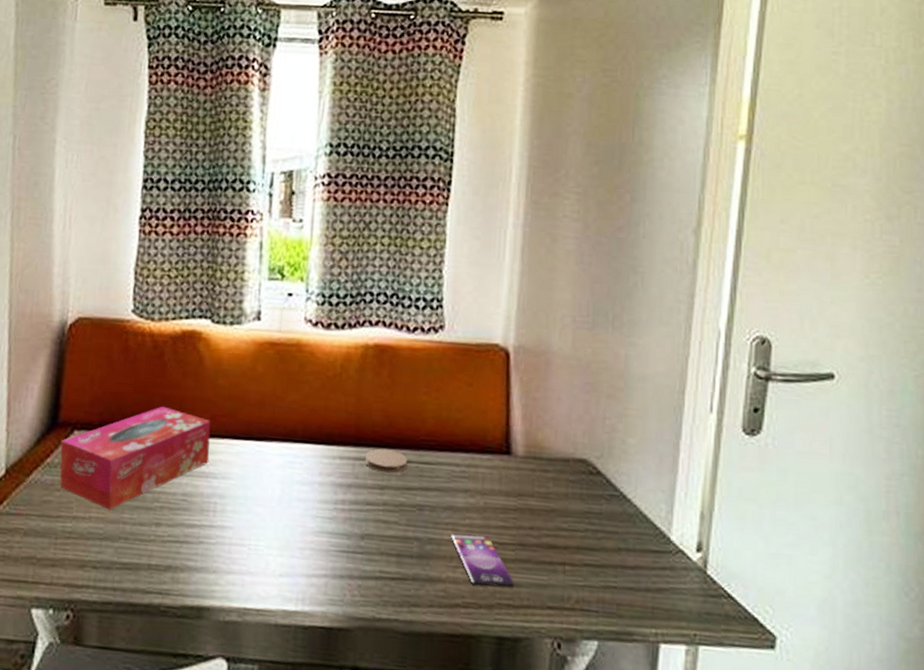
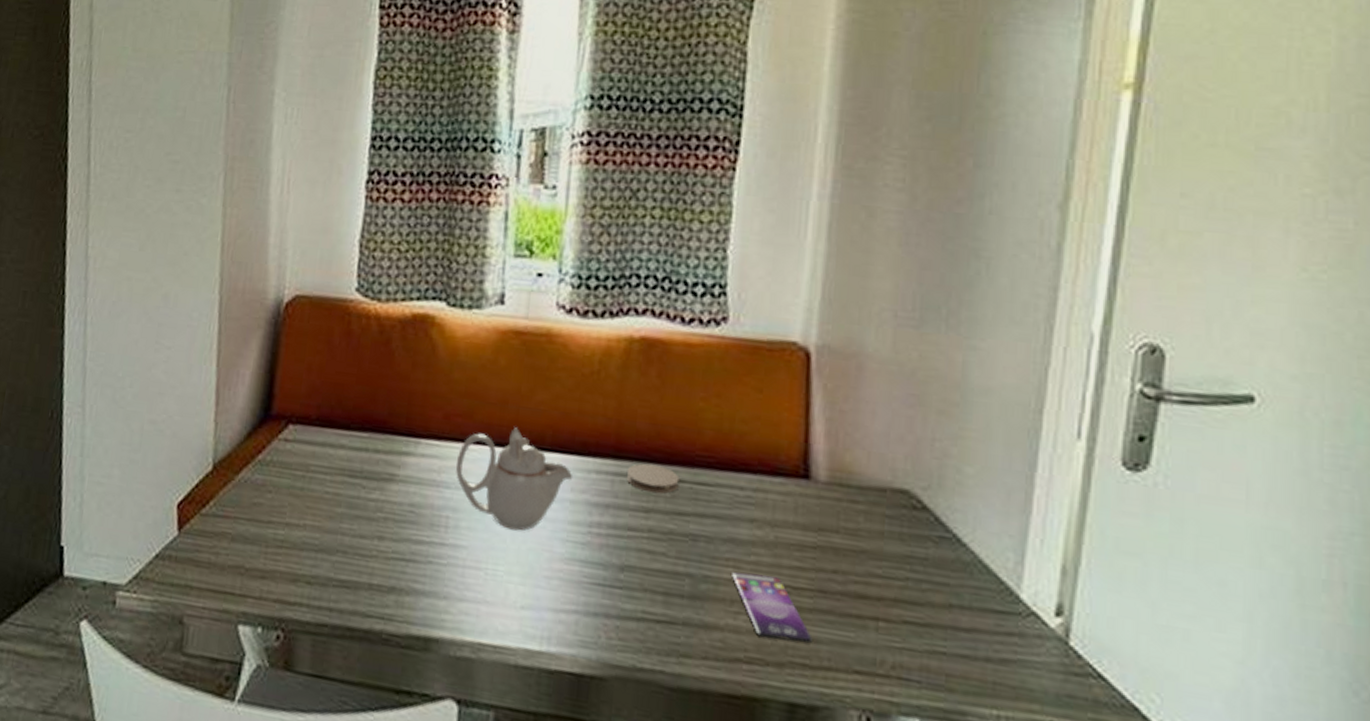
tissue box: present [59,406,211,510] -> none [271,400,444,518]
teapot: none [222,424,321,511] -> present [456,427,573,531]

